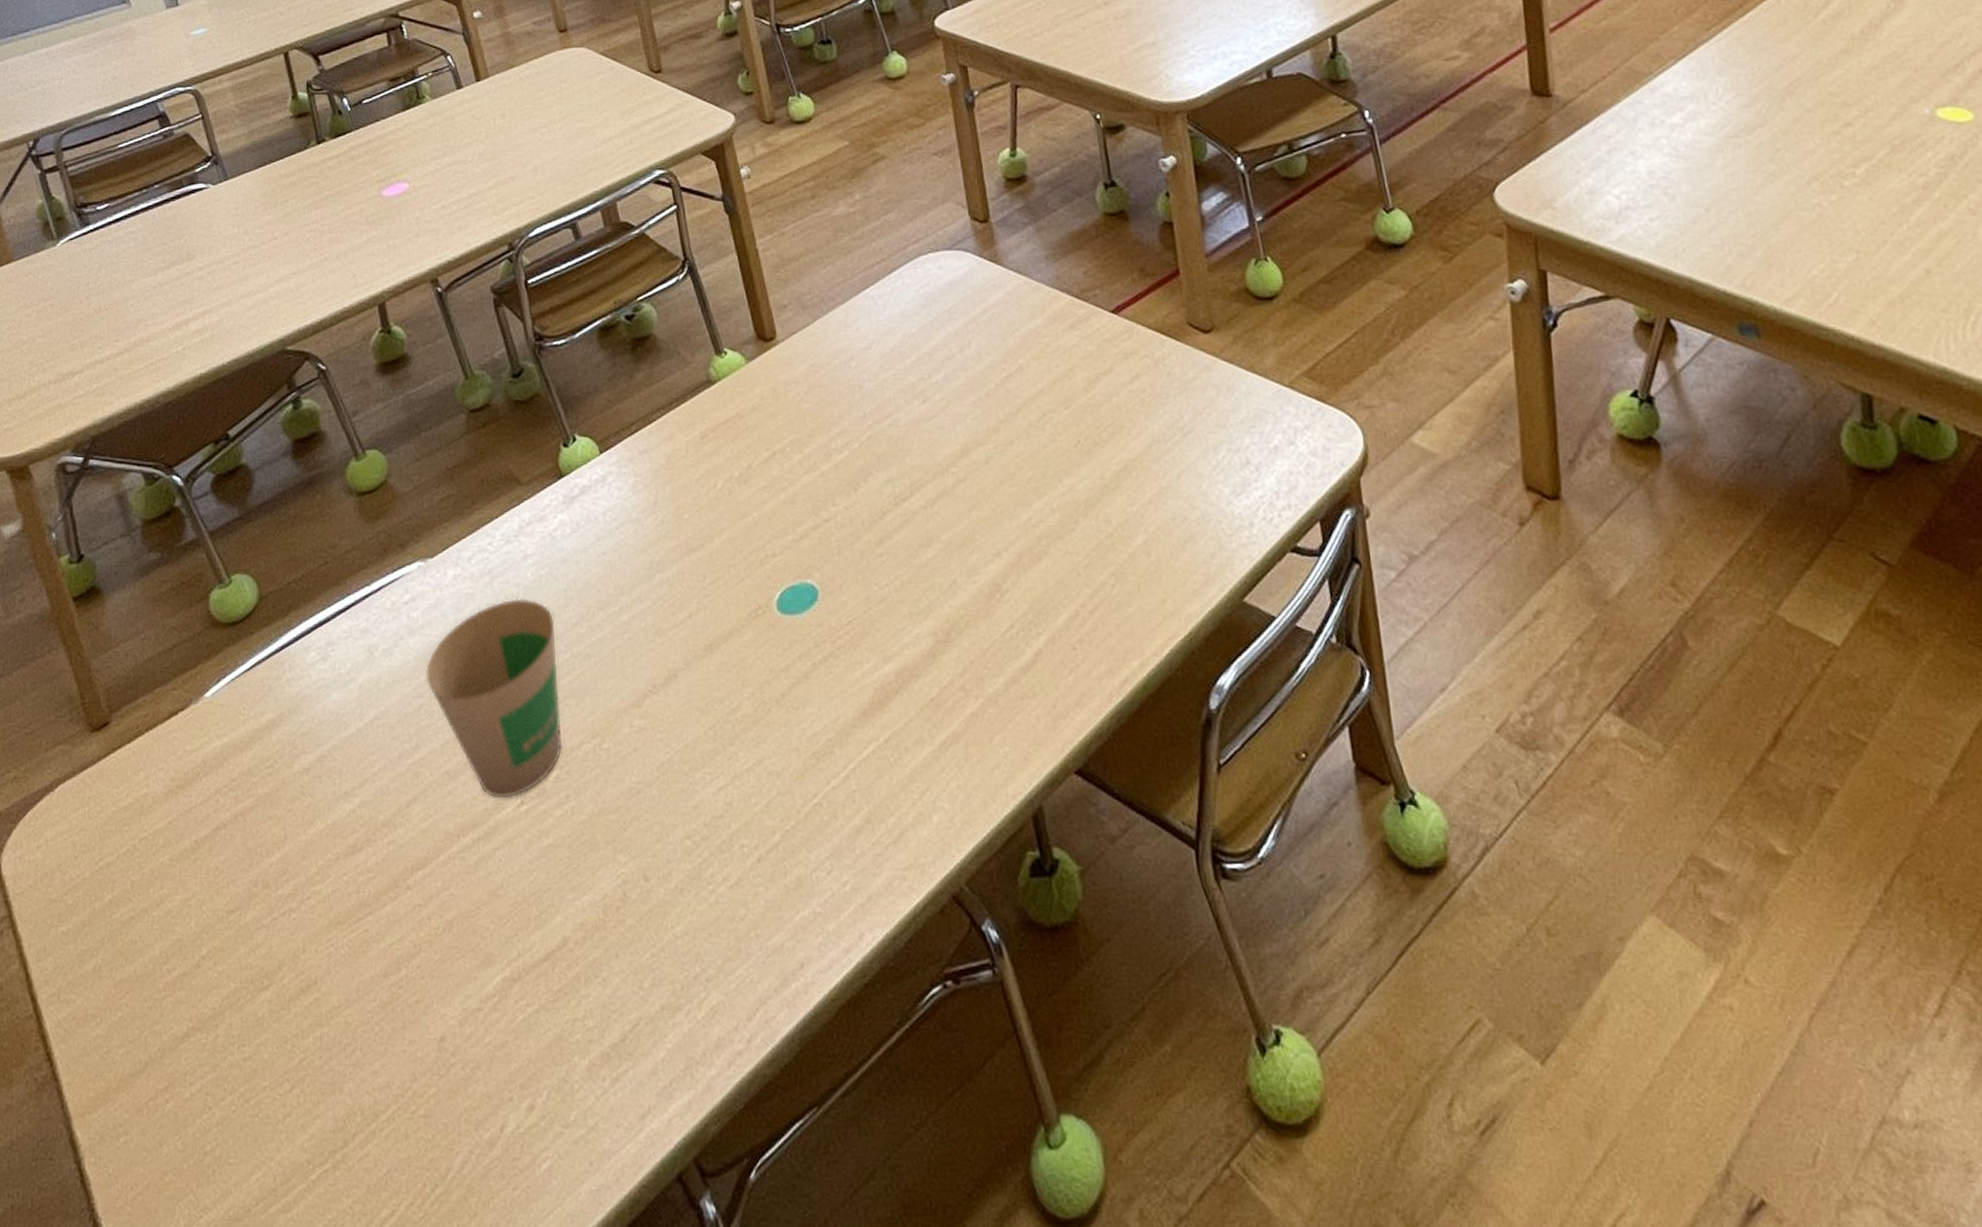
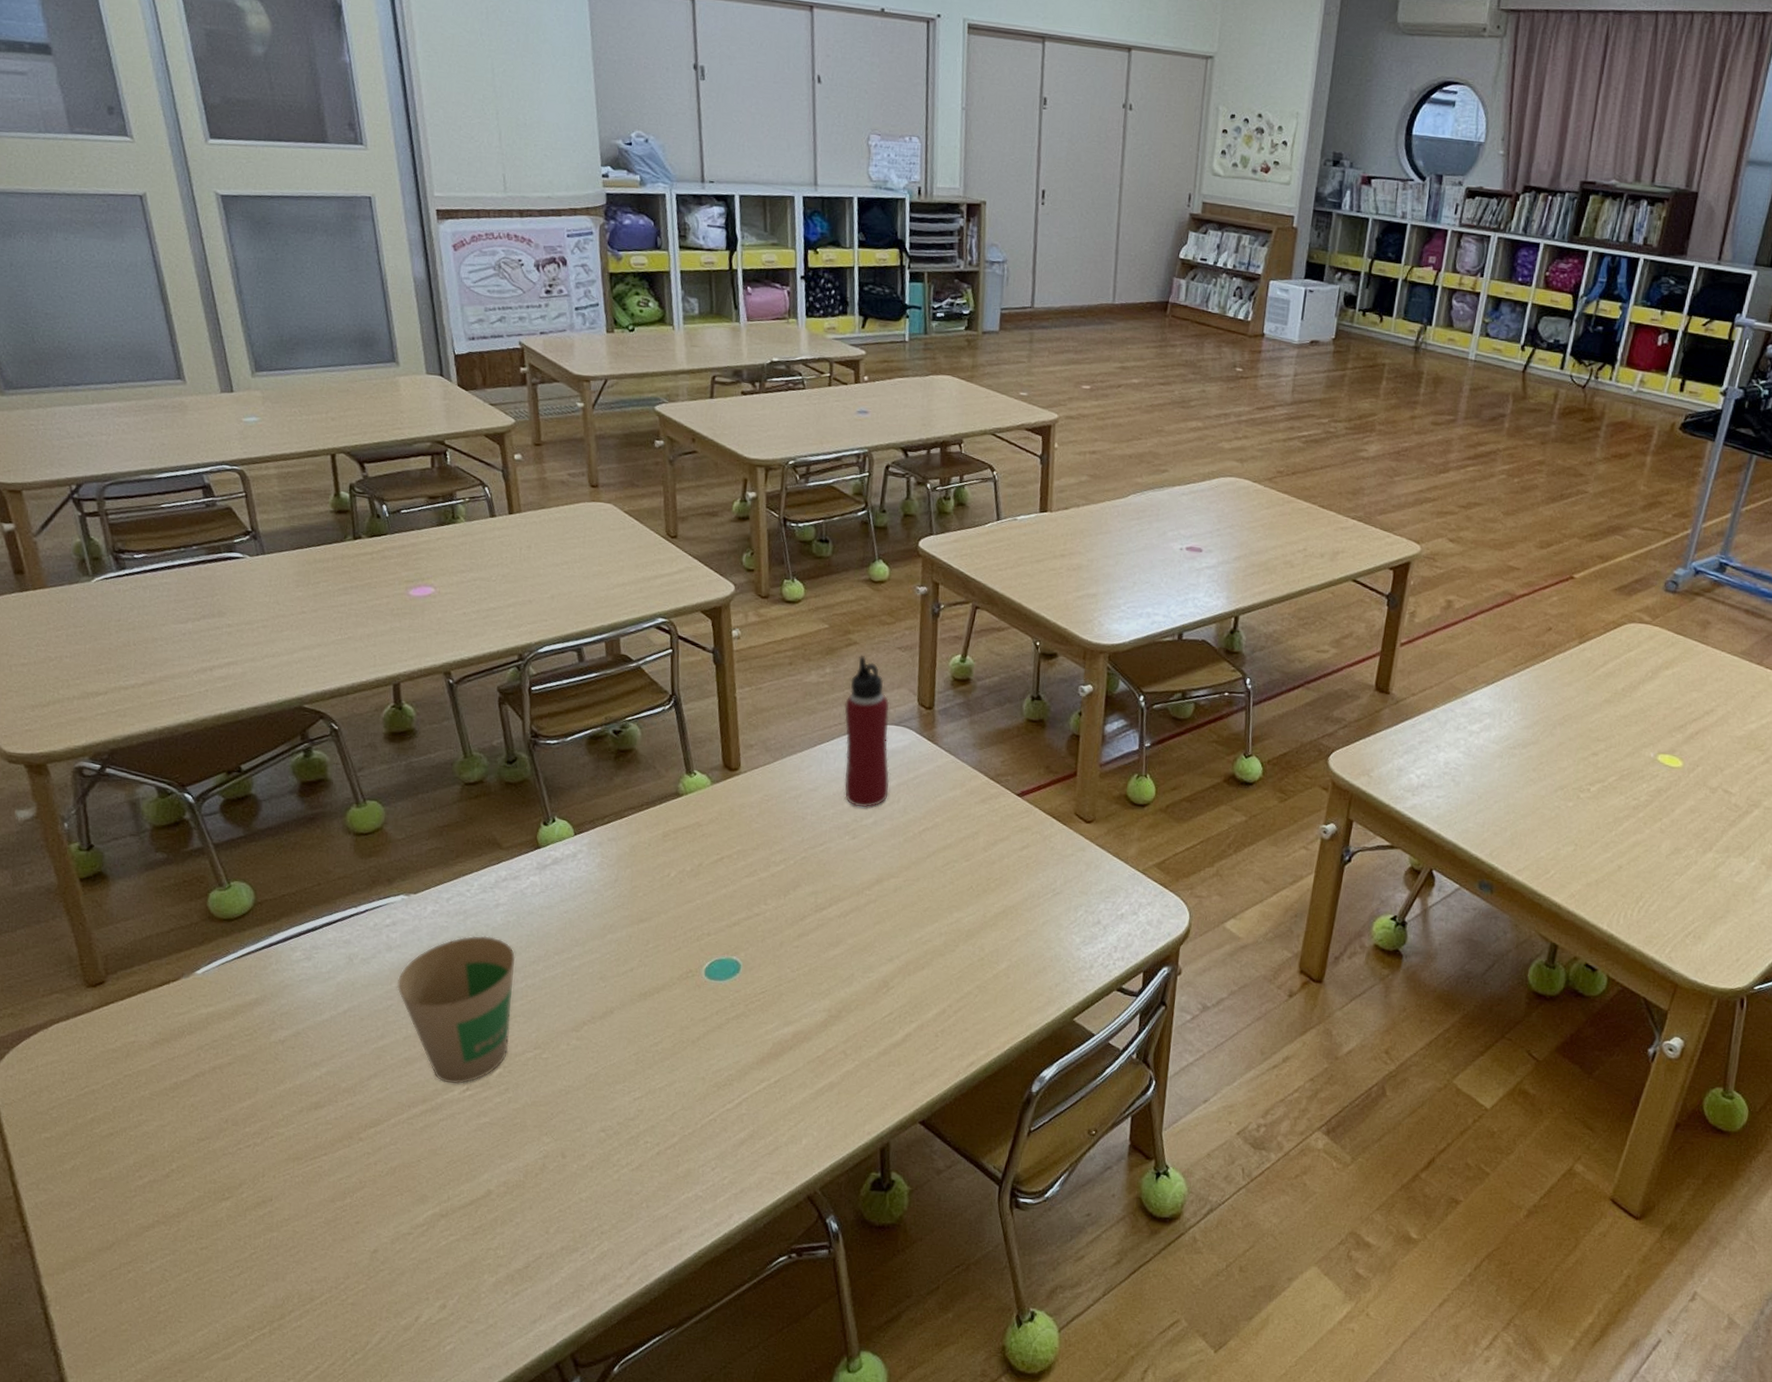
water bottle: none [884,170,956,362] -> present [844,655,890,808]

